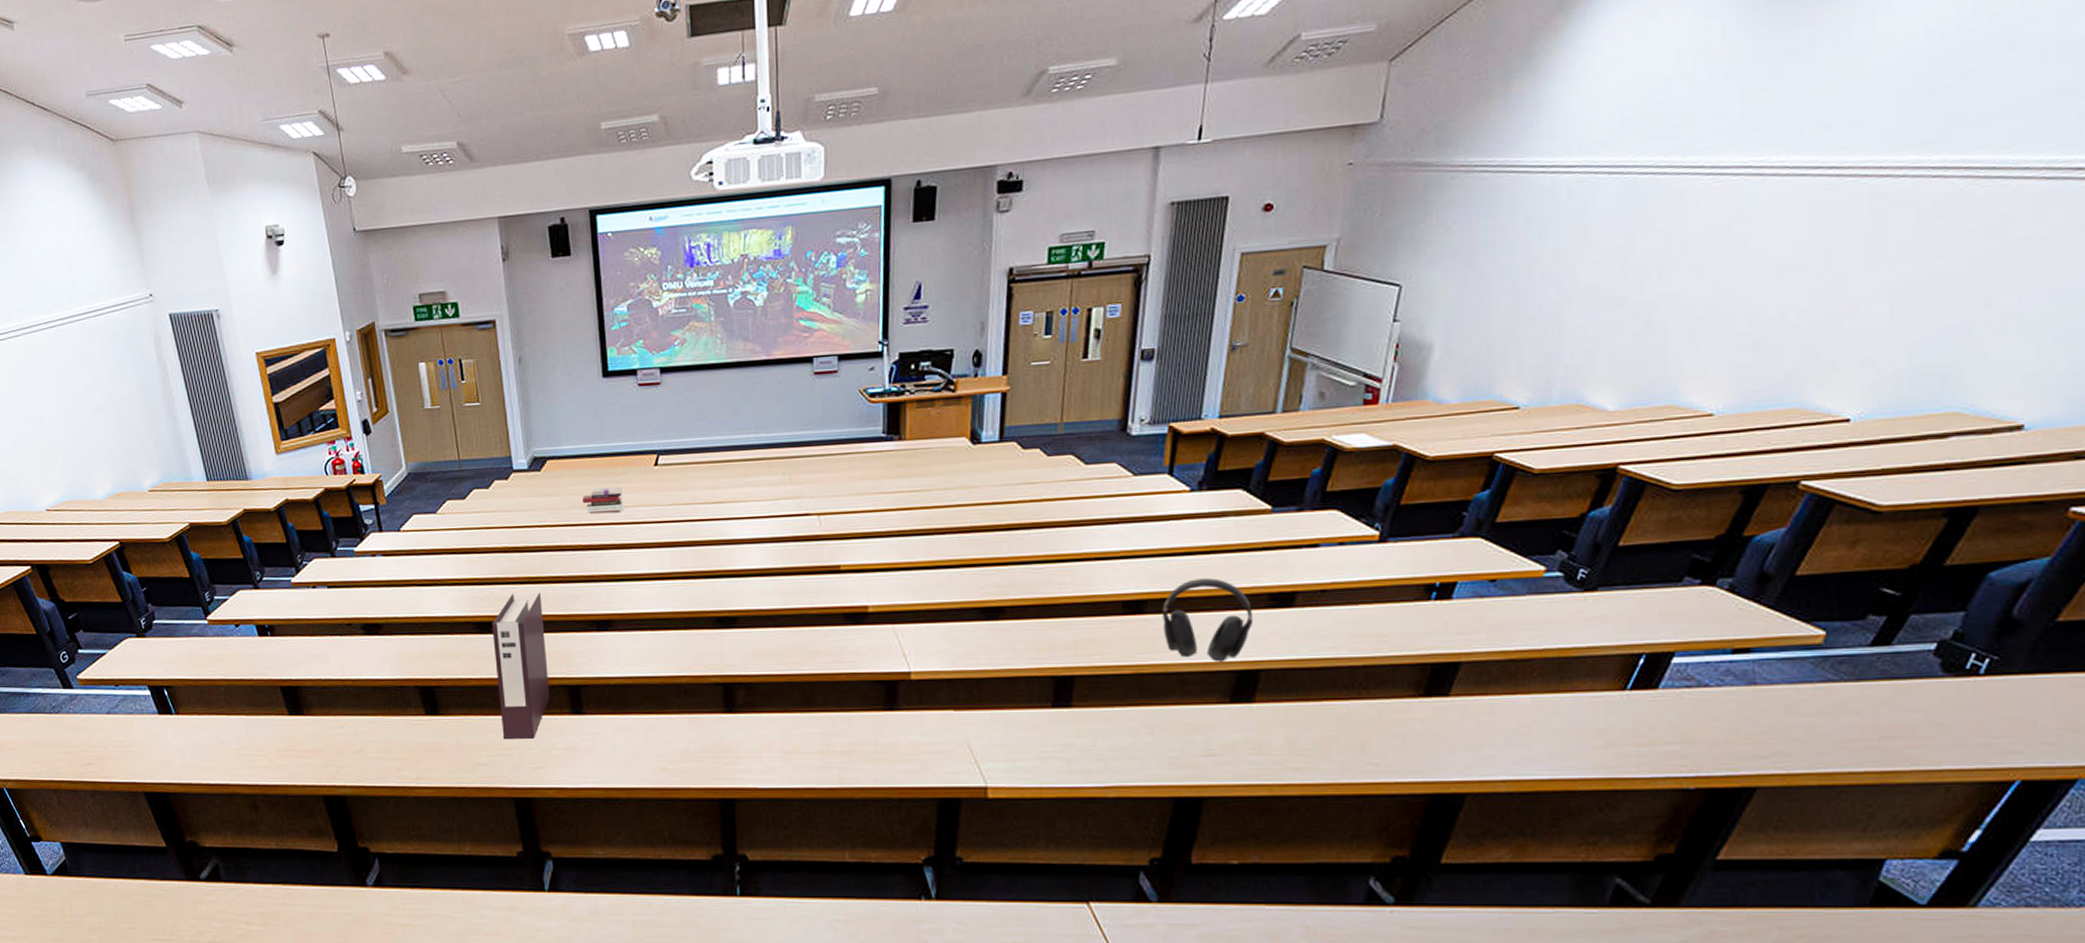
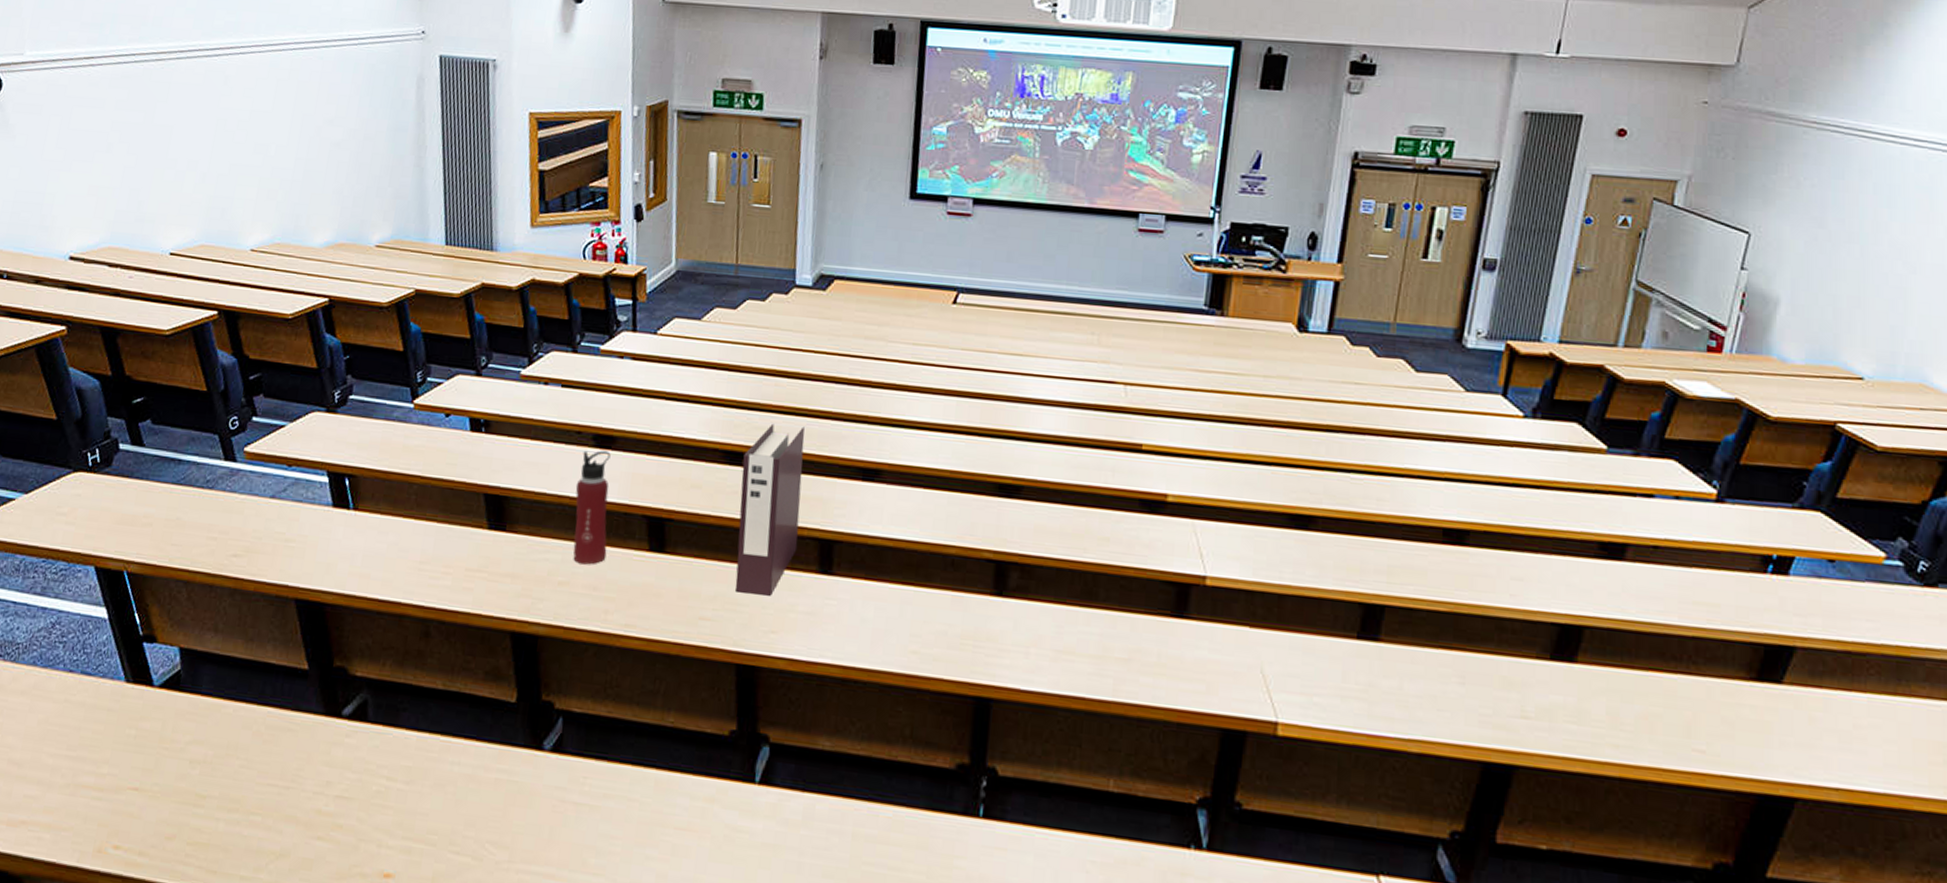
water bottle: none [354,637,391,733] -> present [573,450,611,565]
books: present [582,487,624,514] -> none [866,318,913,350]
headphones: present [1162,578,1253,662] -> none [1484,514,1580,612]

